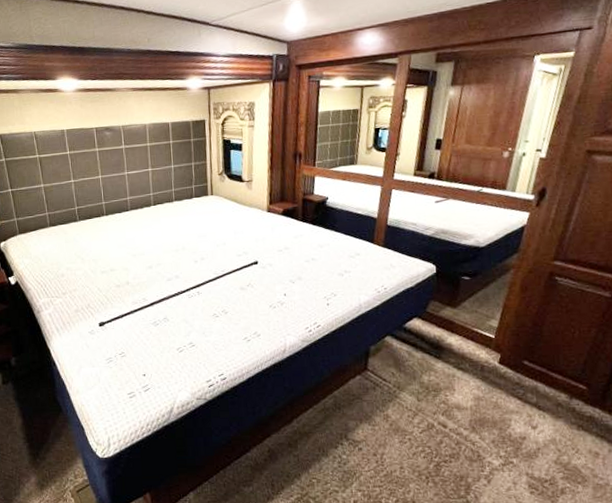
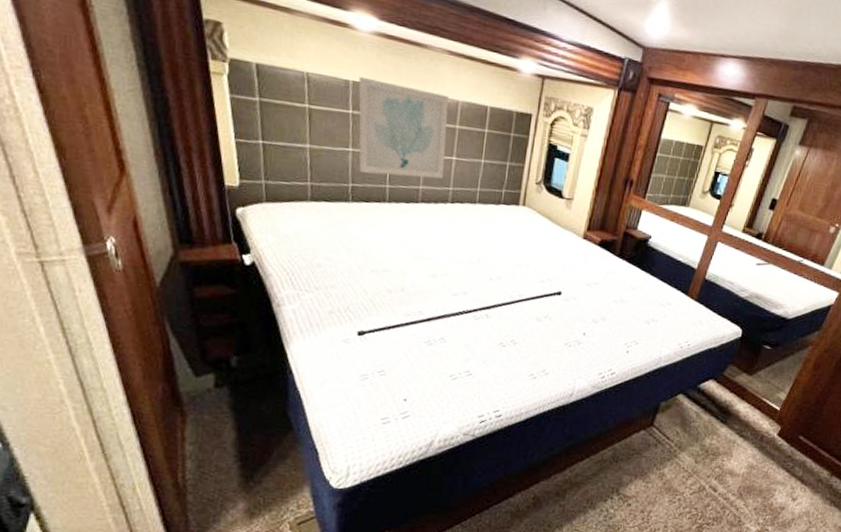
wall art: none [70,122,145,196] -> present [358,76,449,179]

